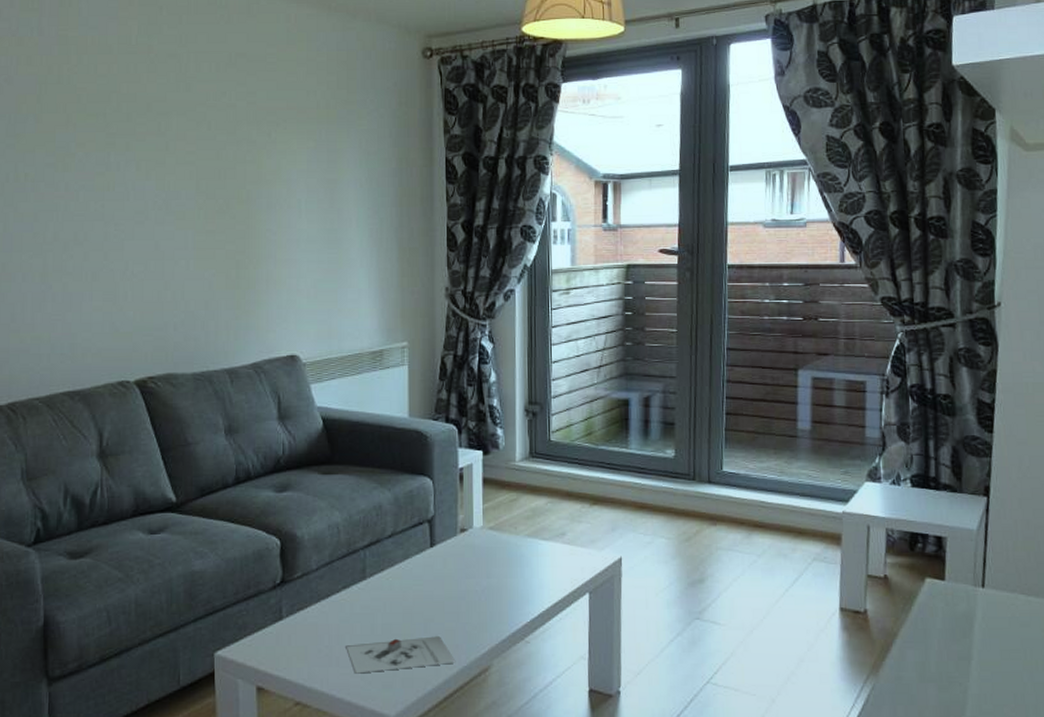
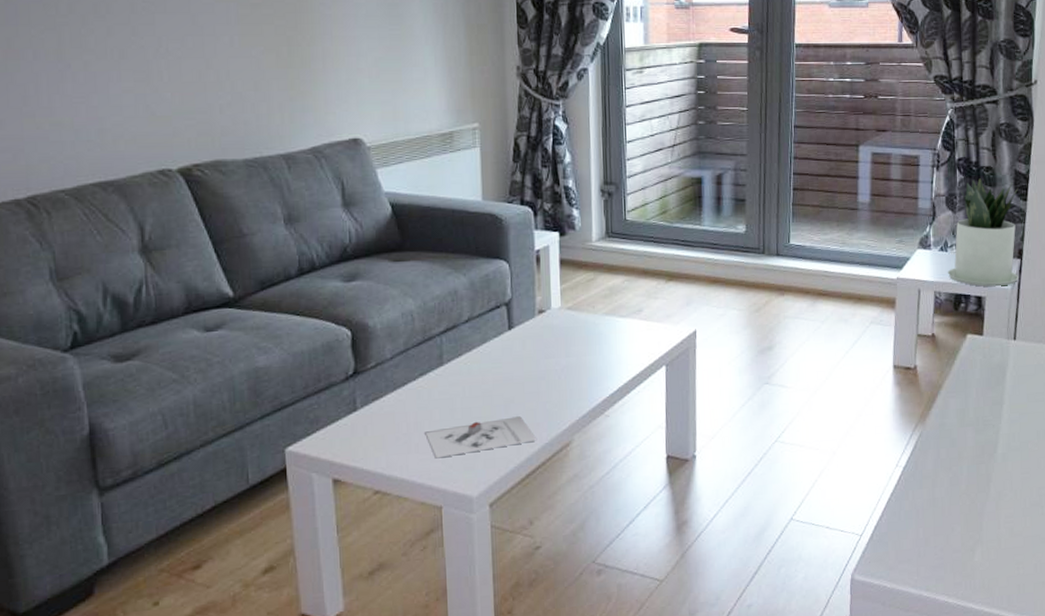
planter: none [900,407,985,527] -> present [947,178,1019,287]

